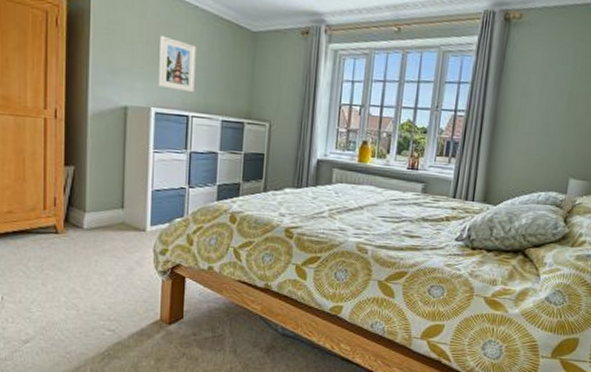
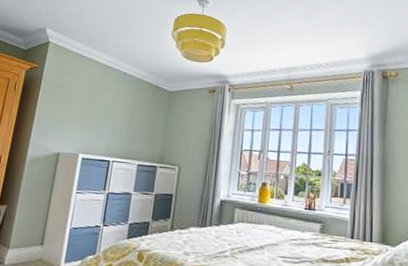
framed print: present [159,35,196,93] -> none [88,95,122,142]

